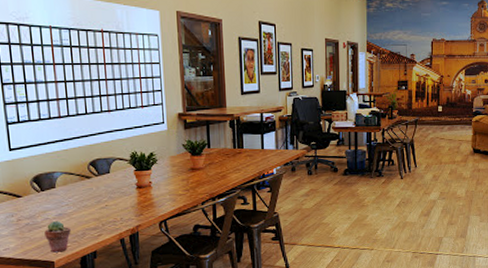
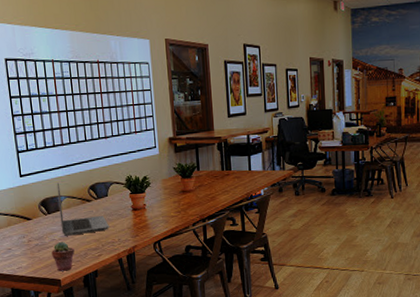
laptop: none [52,157,111,215] -> present [56,182,109,236]

